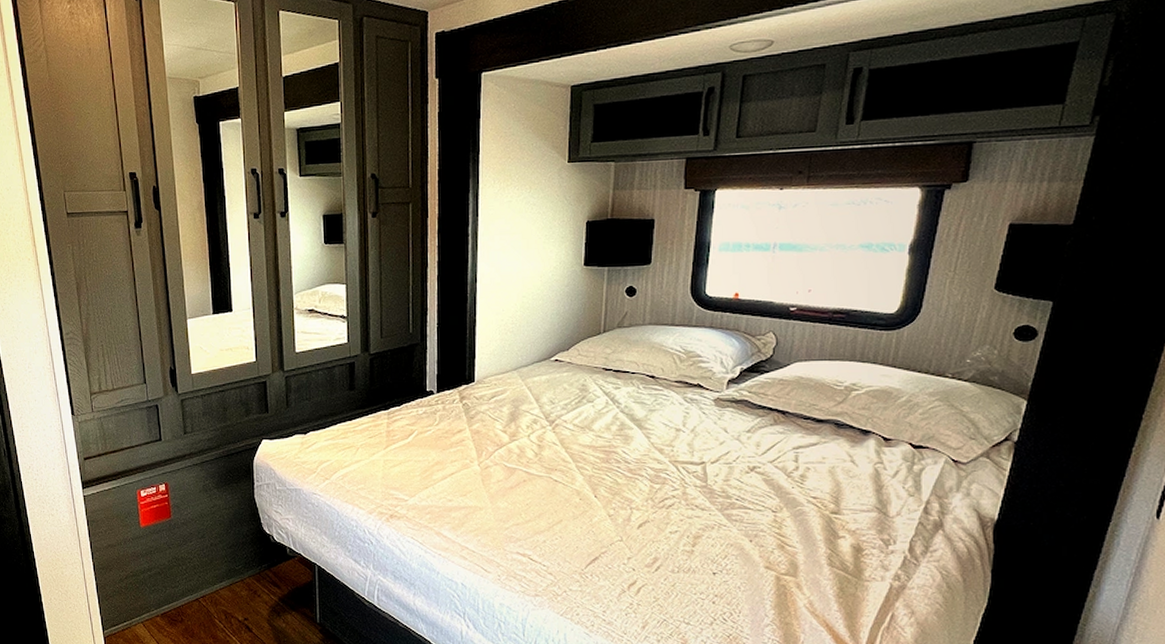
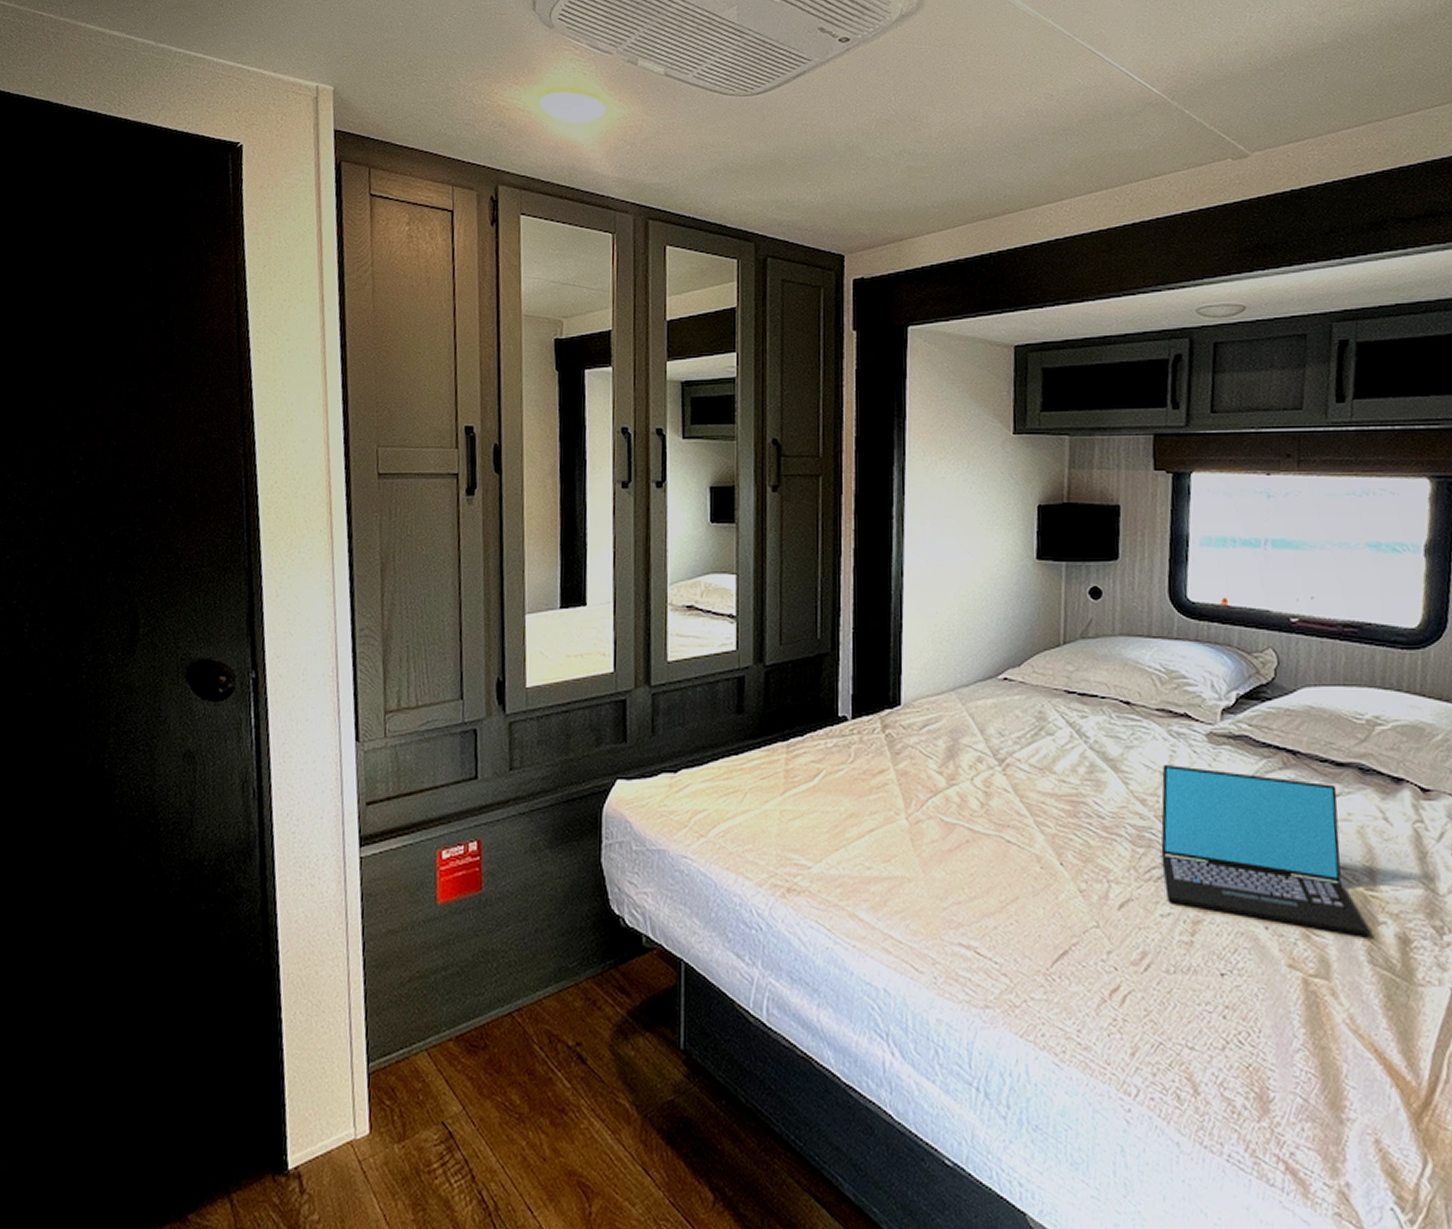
laptop: none [673,422,831,548] -> present [1161,764,1370,938]

